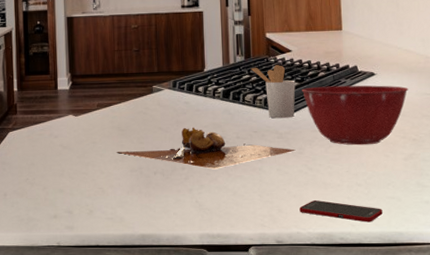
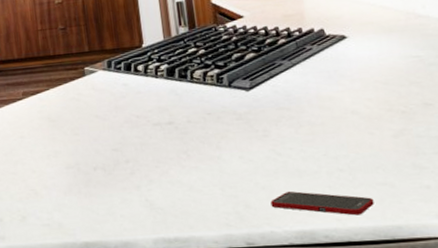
cutting board: present [117,127,296,169] -> none [49,112,260,161]
utensil holder: present [250,65,296,119] -> none [196,34,254,97]
mixing bowl: present [301,85,409,146] -> none [259,49,390,123]

